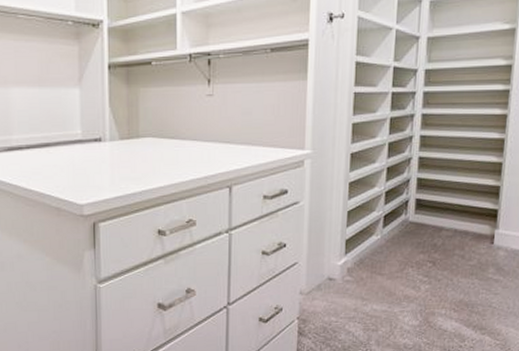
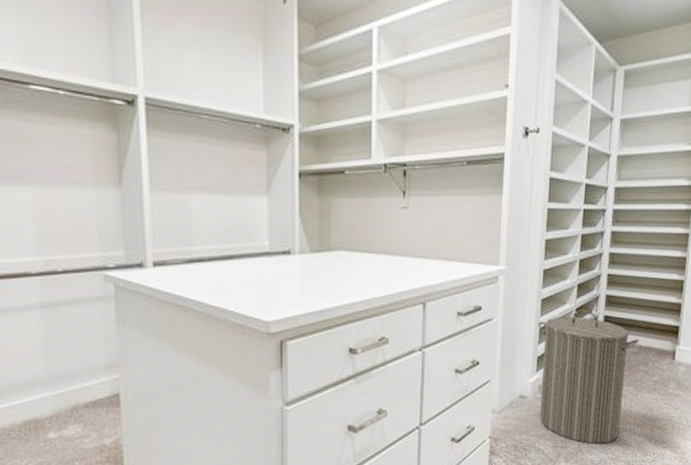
laundry hamper: none [346,192,455,328] -> present [538,309,640,444]

